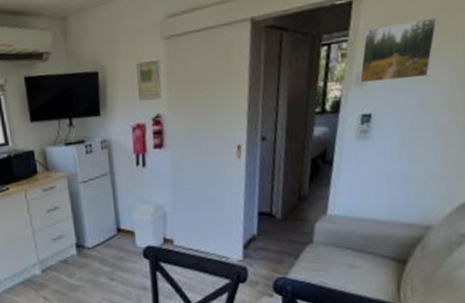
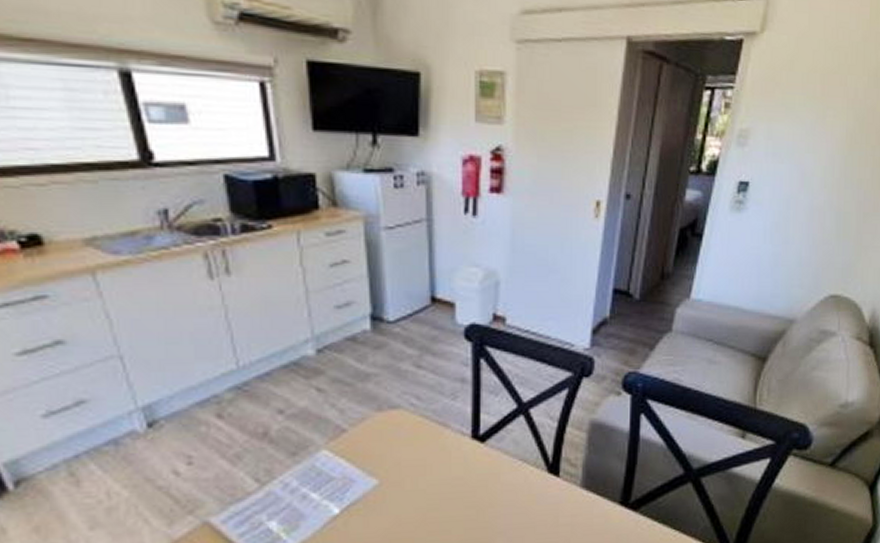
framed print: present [359,16,438,84] -> none [741,76,827,147]

